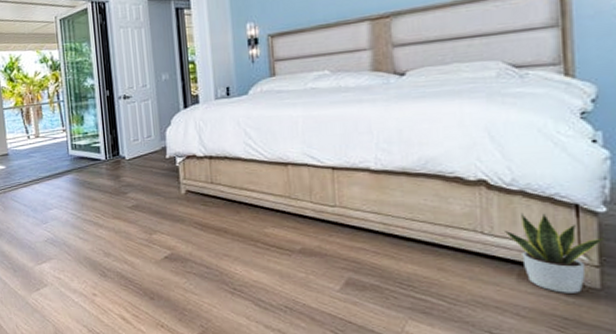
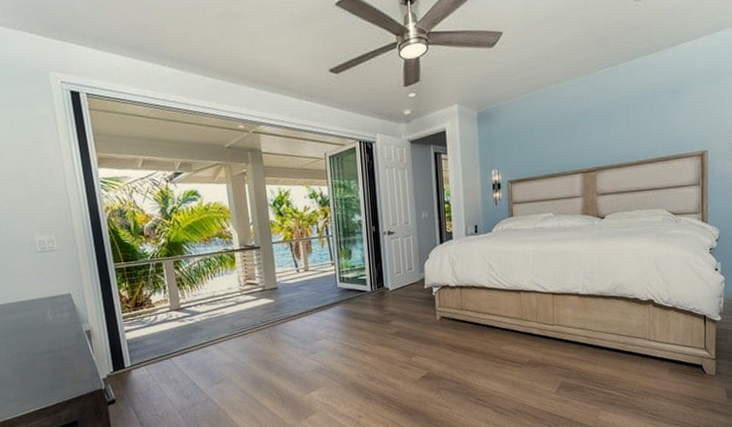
potted plant: present [503,212,607,293] -> none [662,323,720,380]

